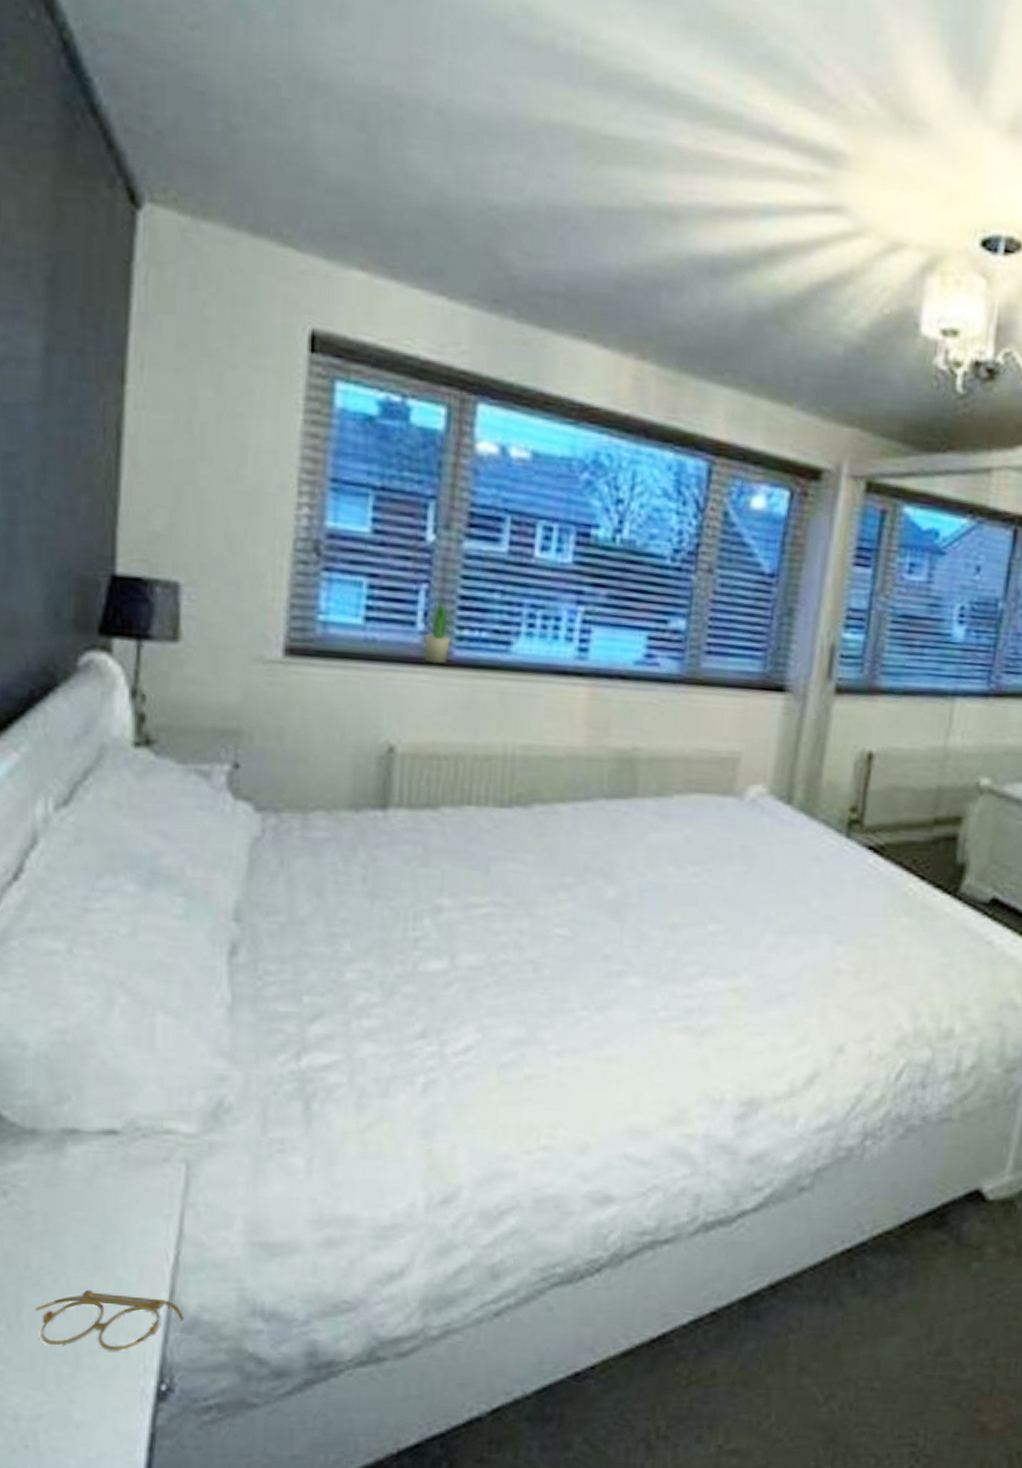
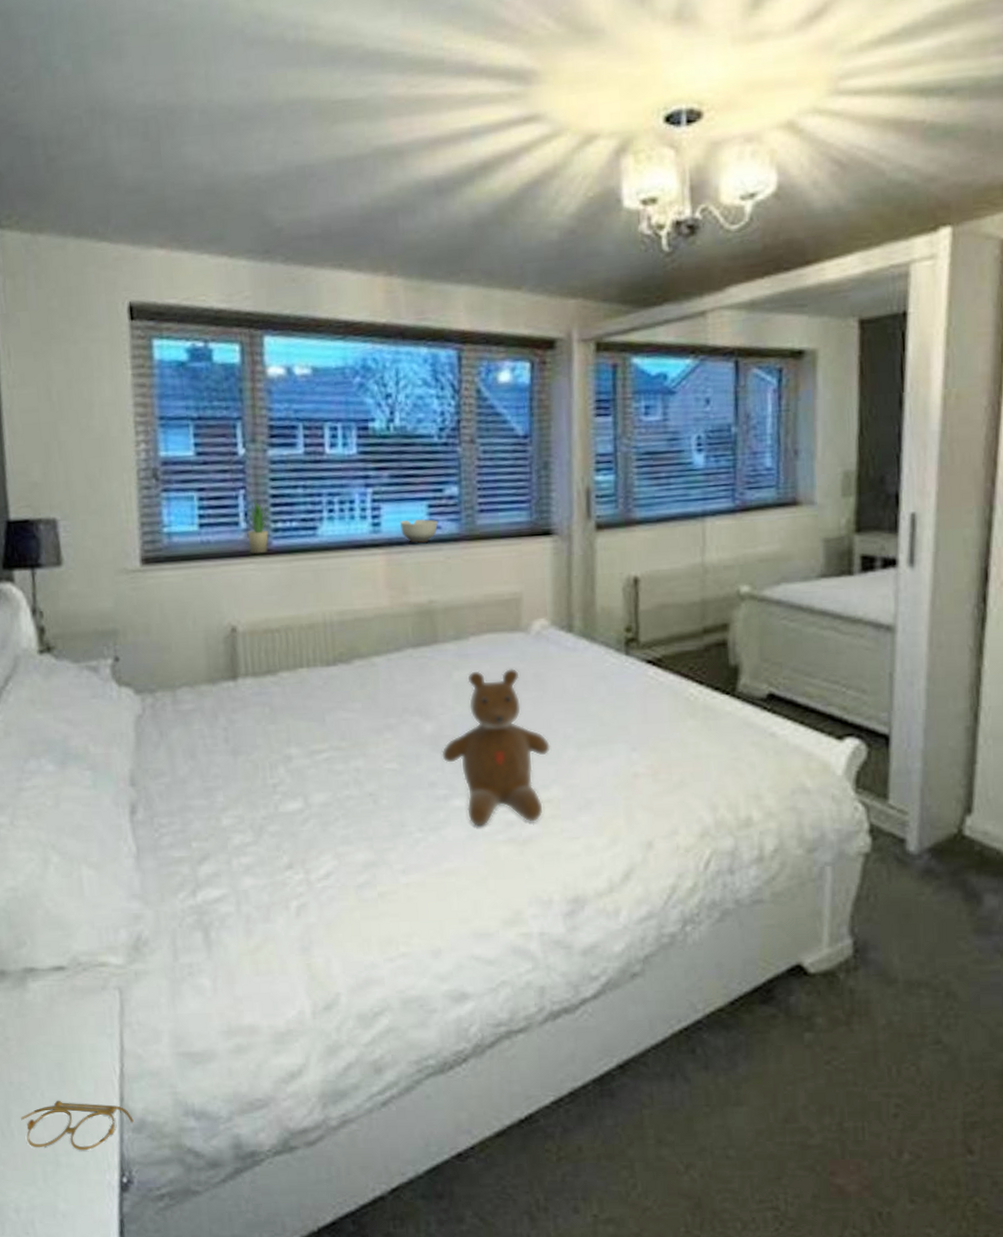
bowl: none [611,649,656,679] -> present [399,519,438,543]
stuffed bear: none [622,834,747,1012] -> present [441,668,550,827]

